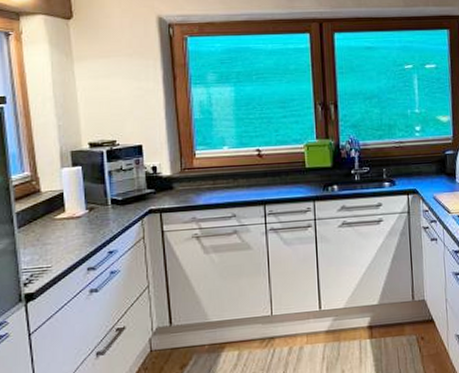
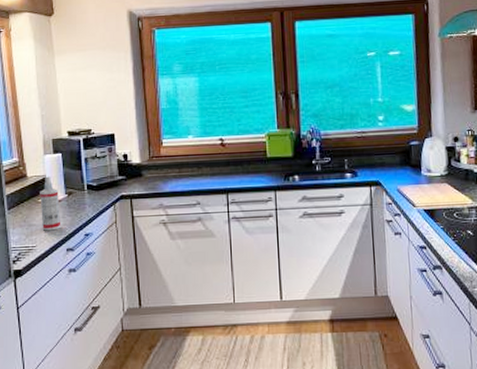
spray bottle: none [56,191,81,250] -> present [40,176,61,231]

